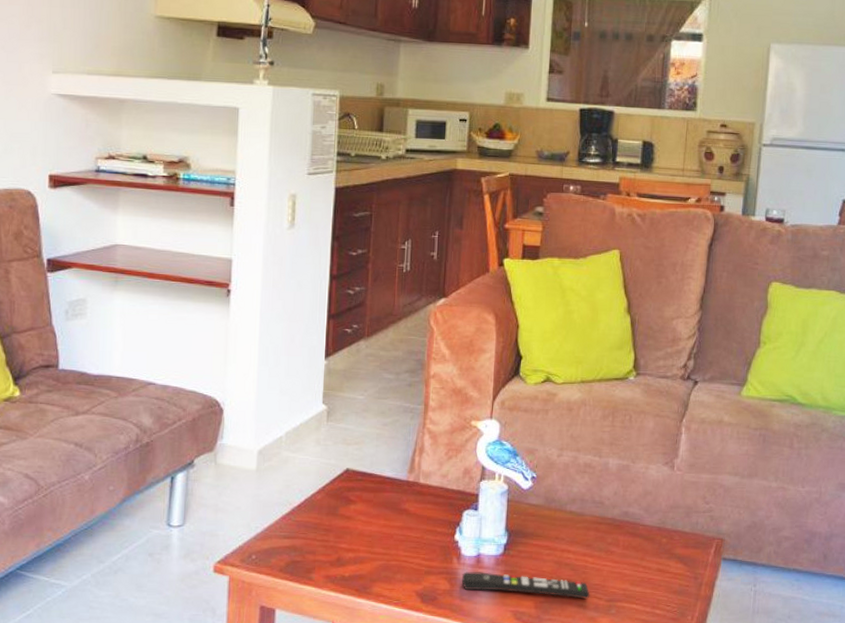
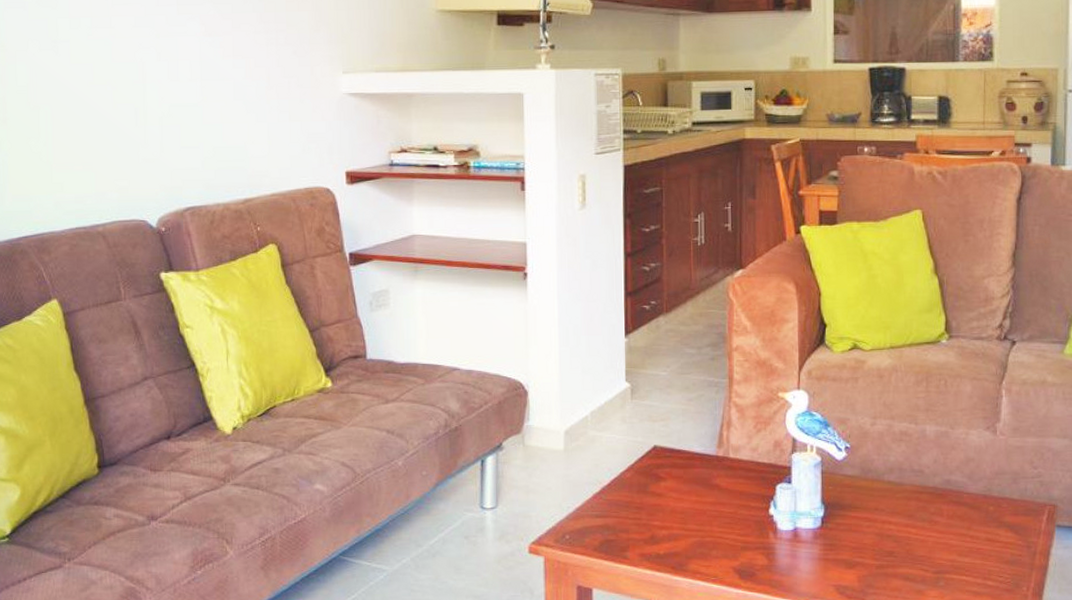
remote control: present [462,572,590,599] -> none [780,546,916,571]

